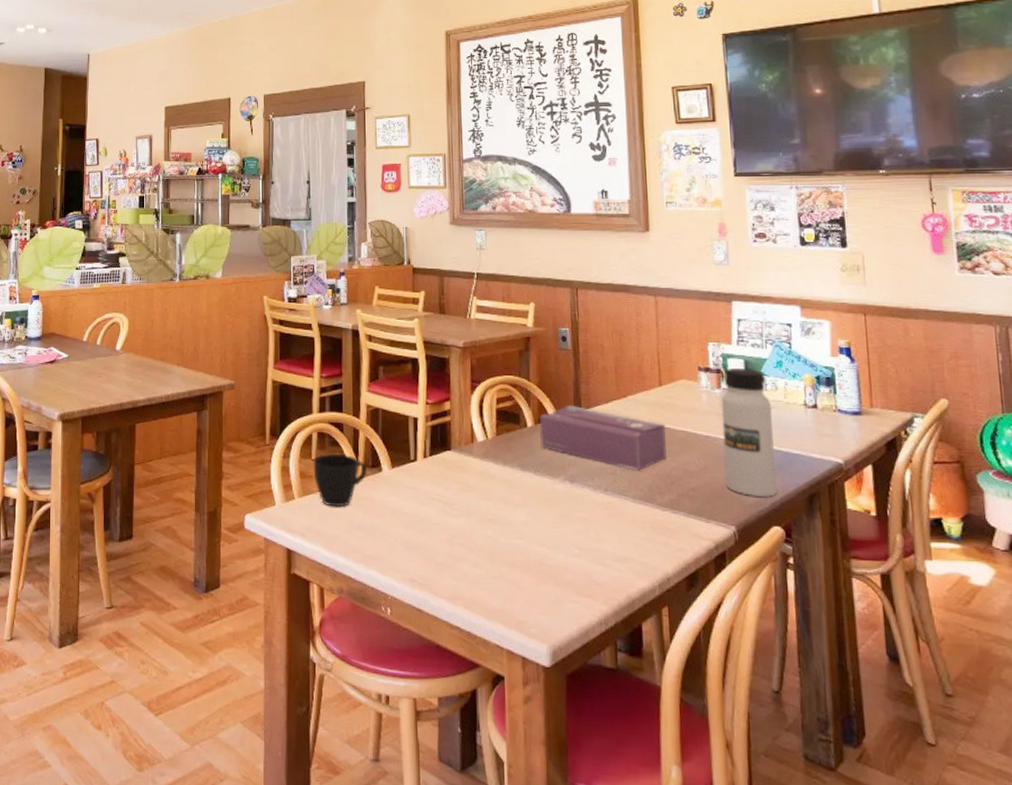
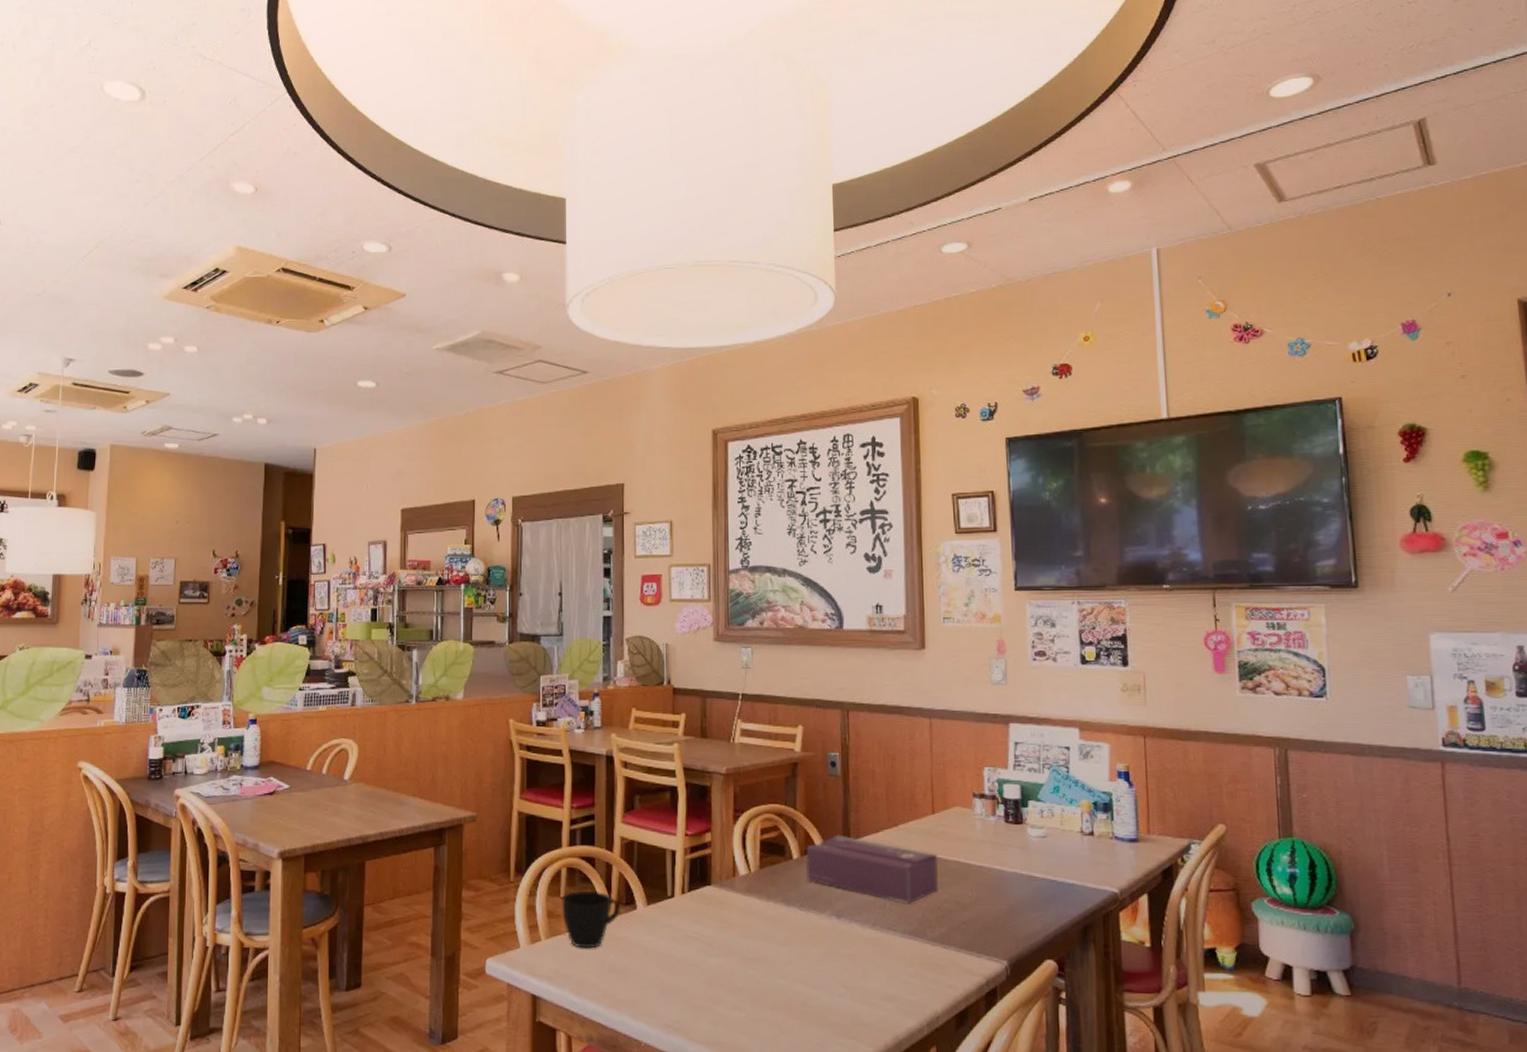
water bottle: present [720,368,778,497] -> none [995,794,1052,929]

